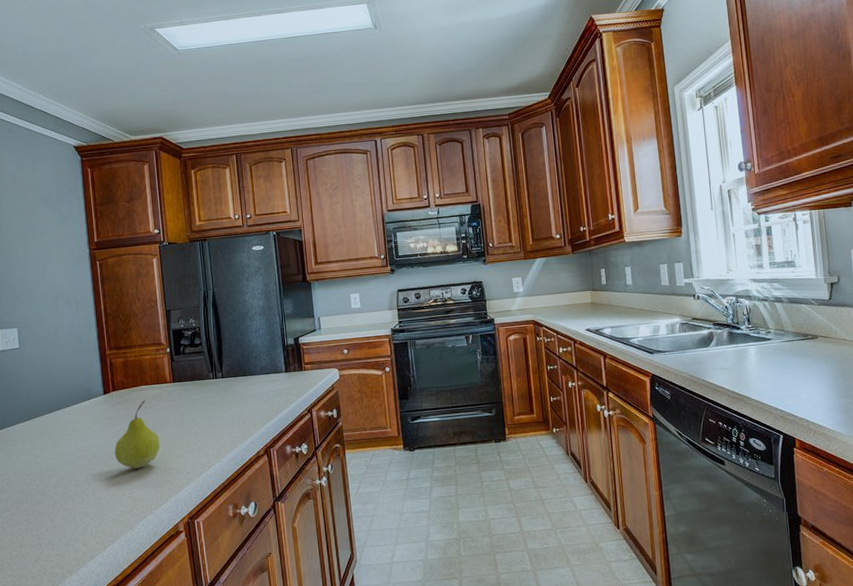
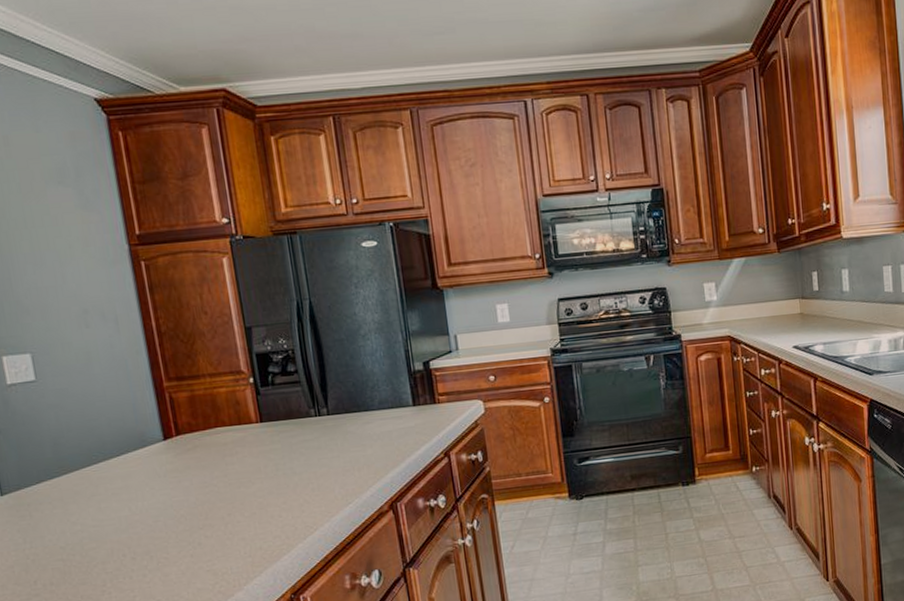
fruit: present [114,400,160,469] -> none [184,446,248,535]

